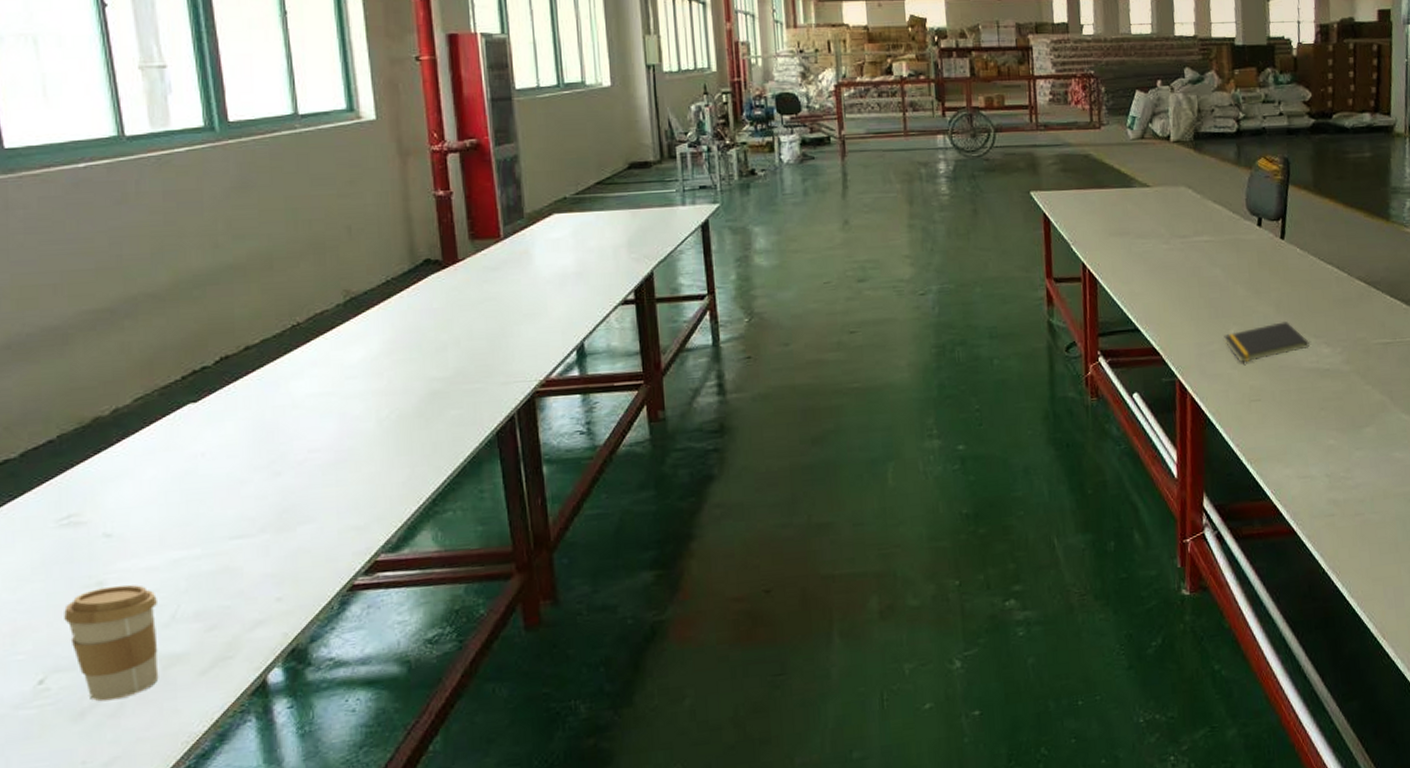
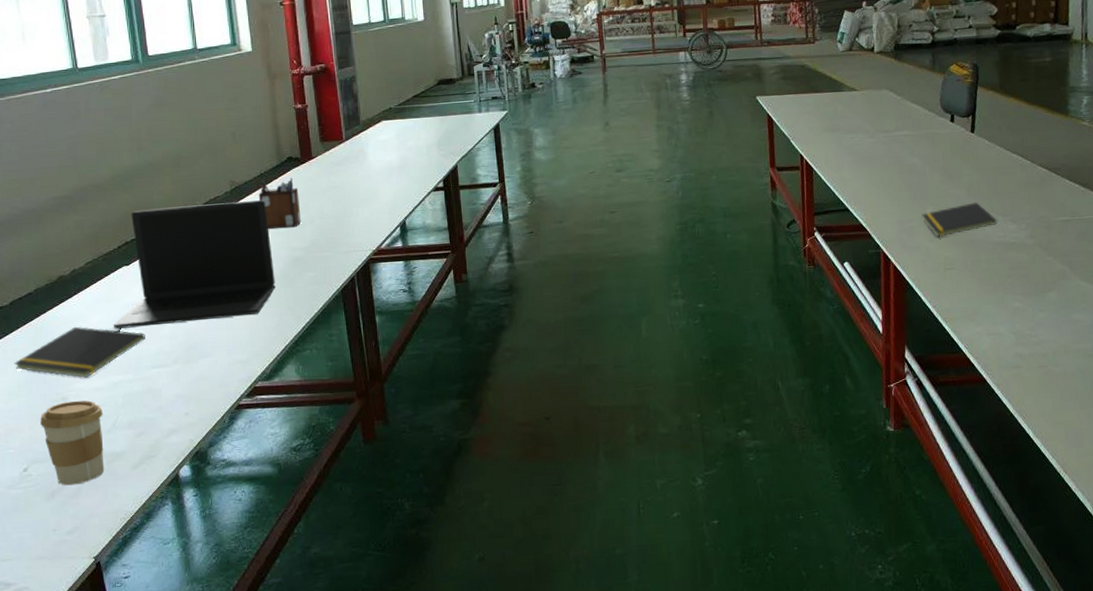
notepad: none [24,484,220,555] -> present [13,326,145,378]
laptop: none [174,315,406,489] -> present [114,200,276,330]
desk organizer: none [383,285,443,354] -> present [258,177,302,230]

